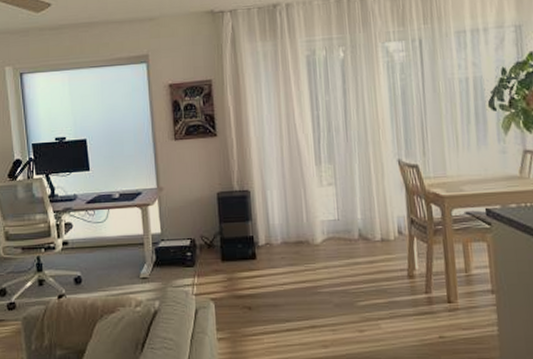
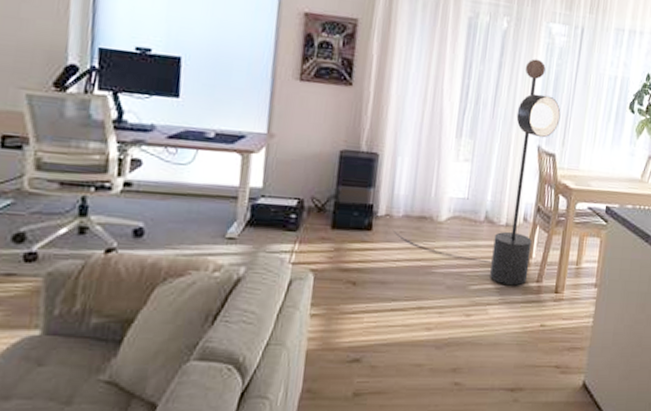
floor lamp: none [274,78,416,299] -> present [392,58,561,286]

